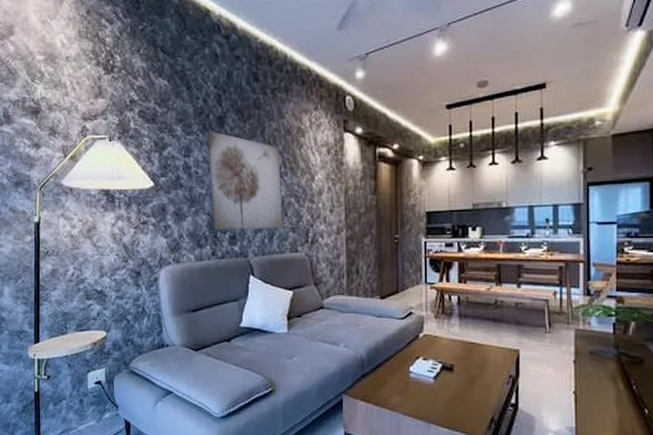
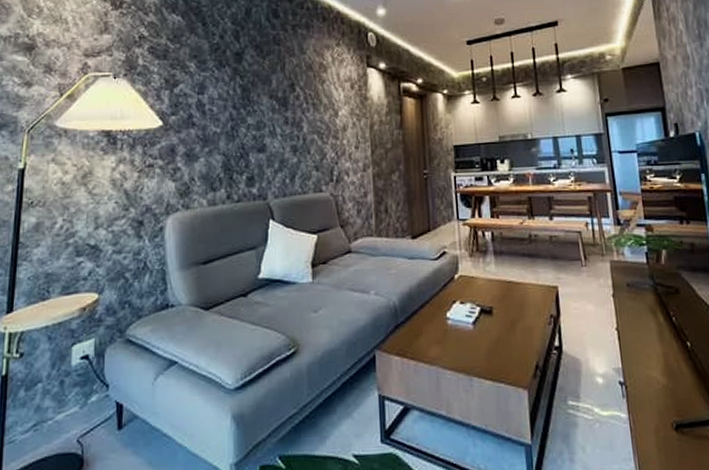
wall art: present [206,131,283,231] -> none [222,67,306,172]

